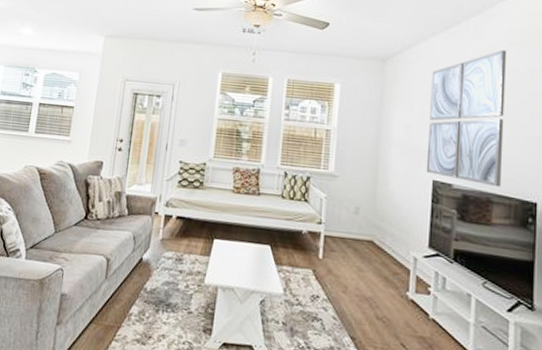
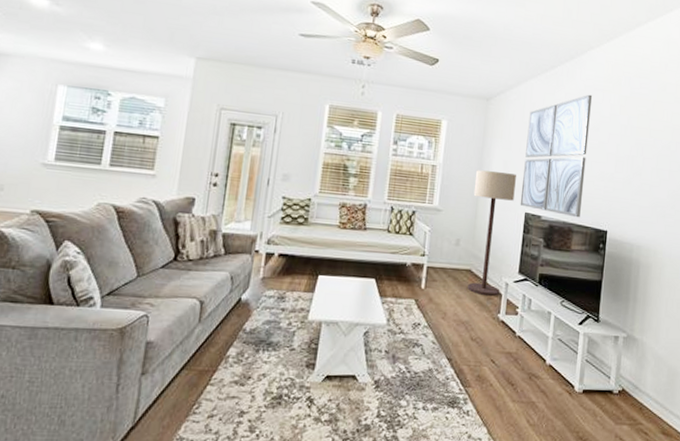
floor lamp: none [370,134,420,272] -> present [468,170,516,296]

